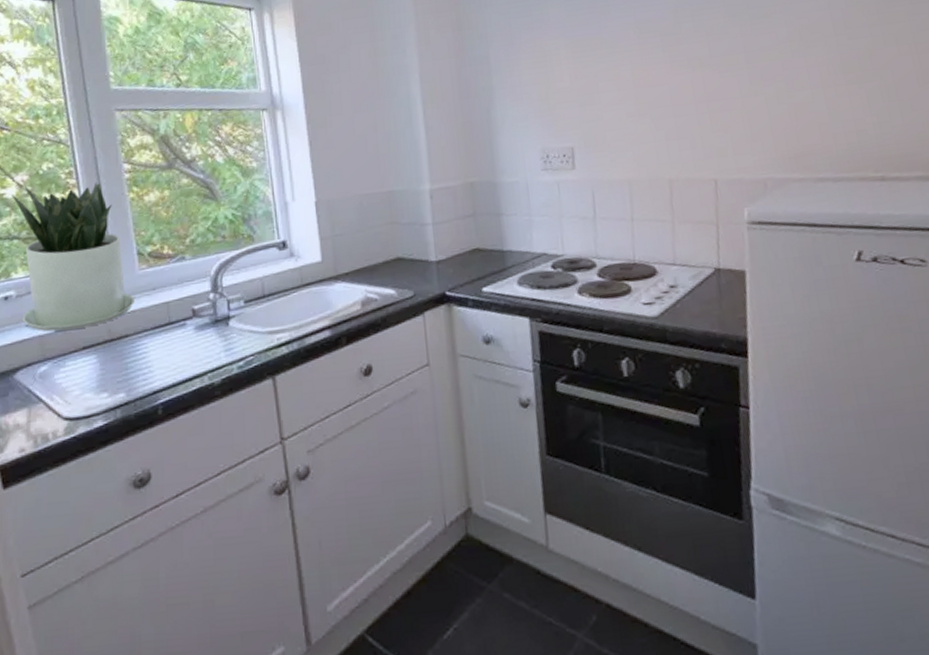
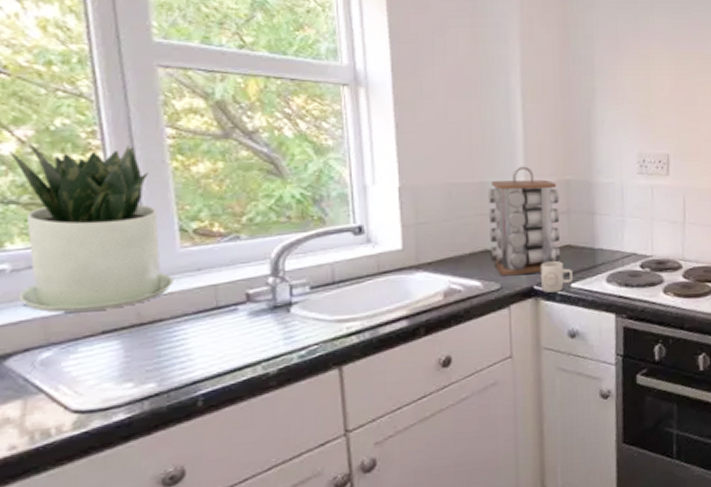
spice rack: none [396,171,470,283] -> present [487,166,561,276]
mug: none [451,265,484,298] -> present [540,261,573,293]

